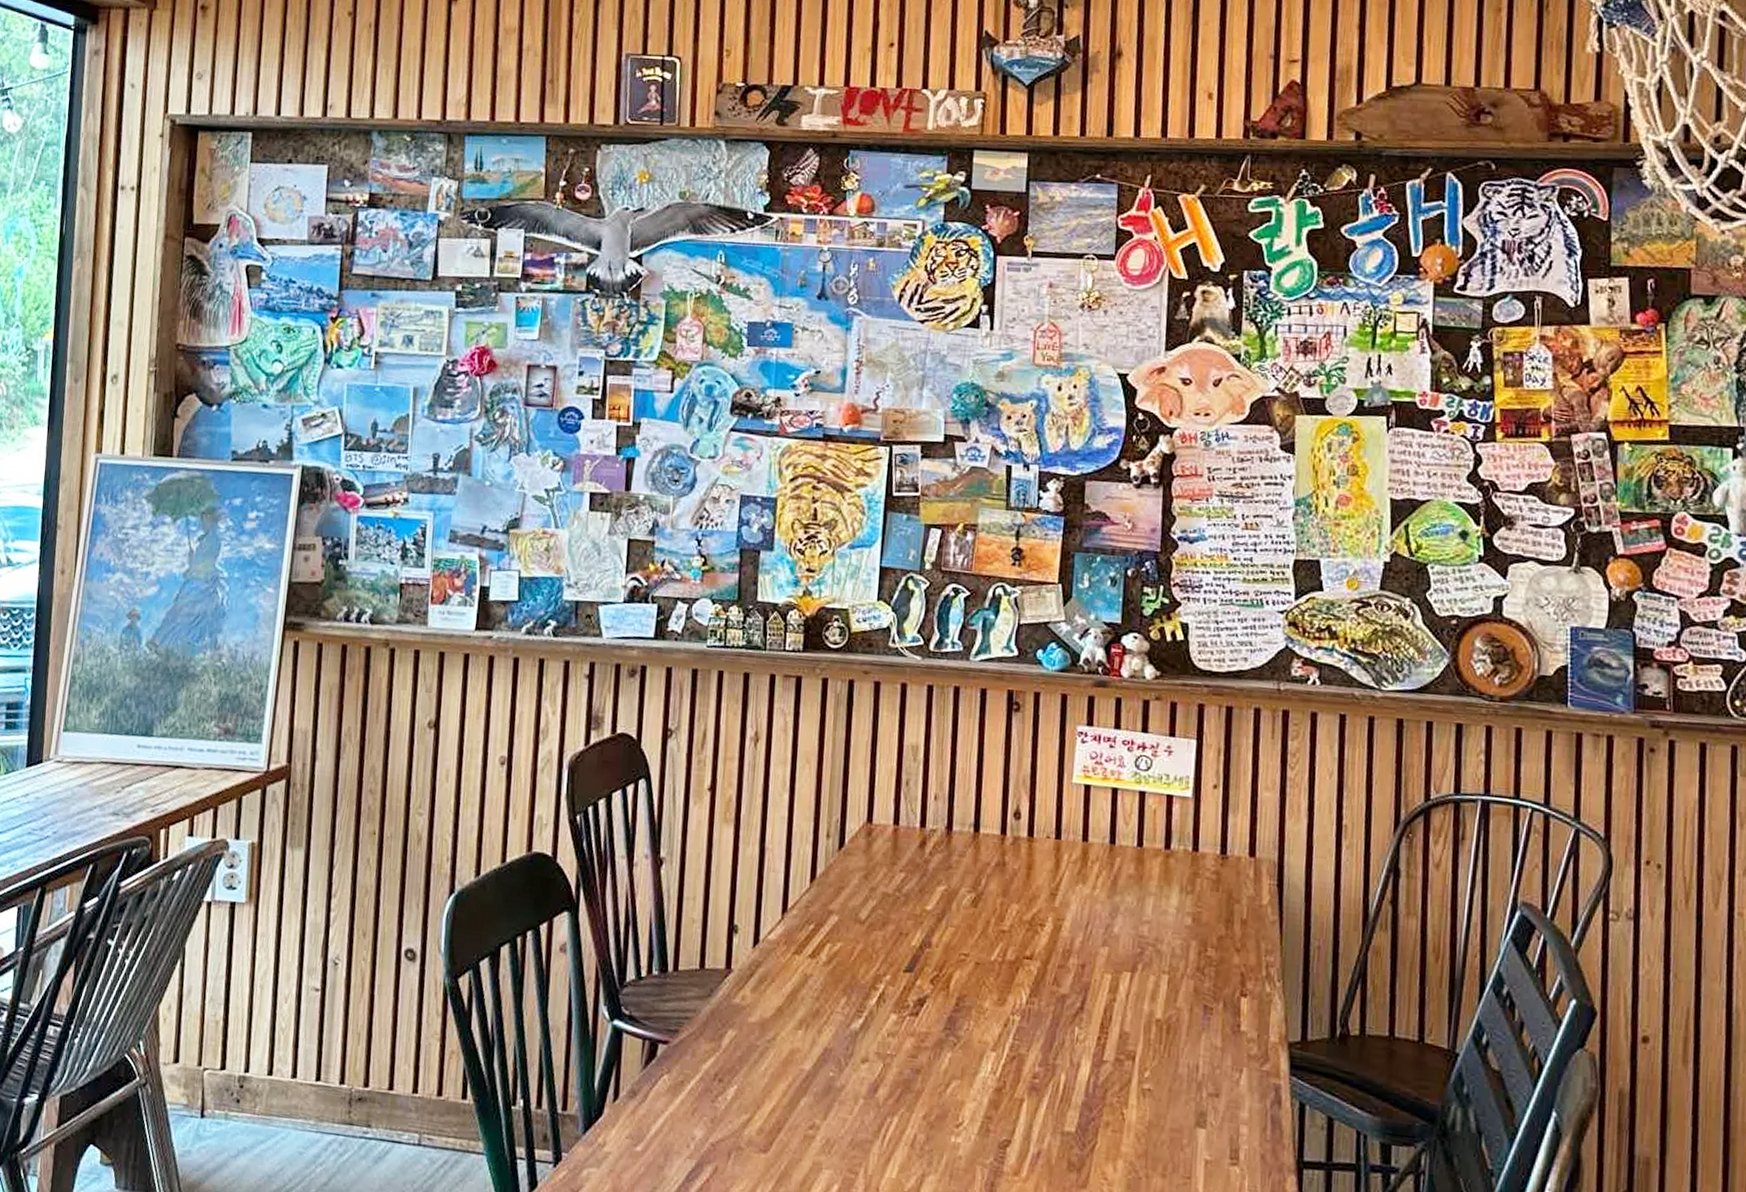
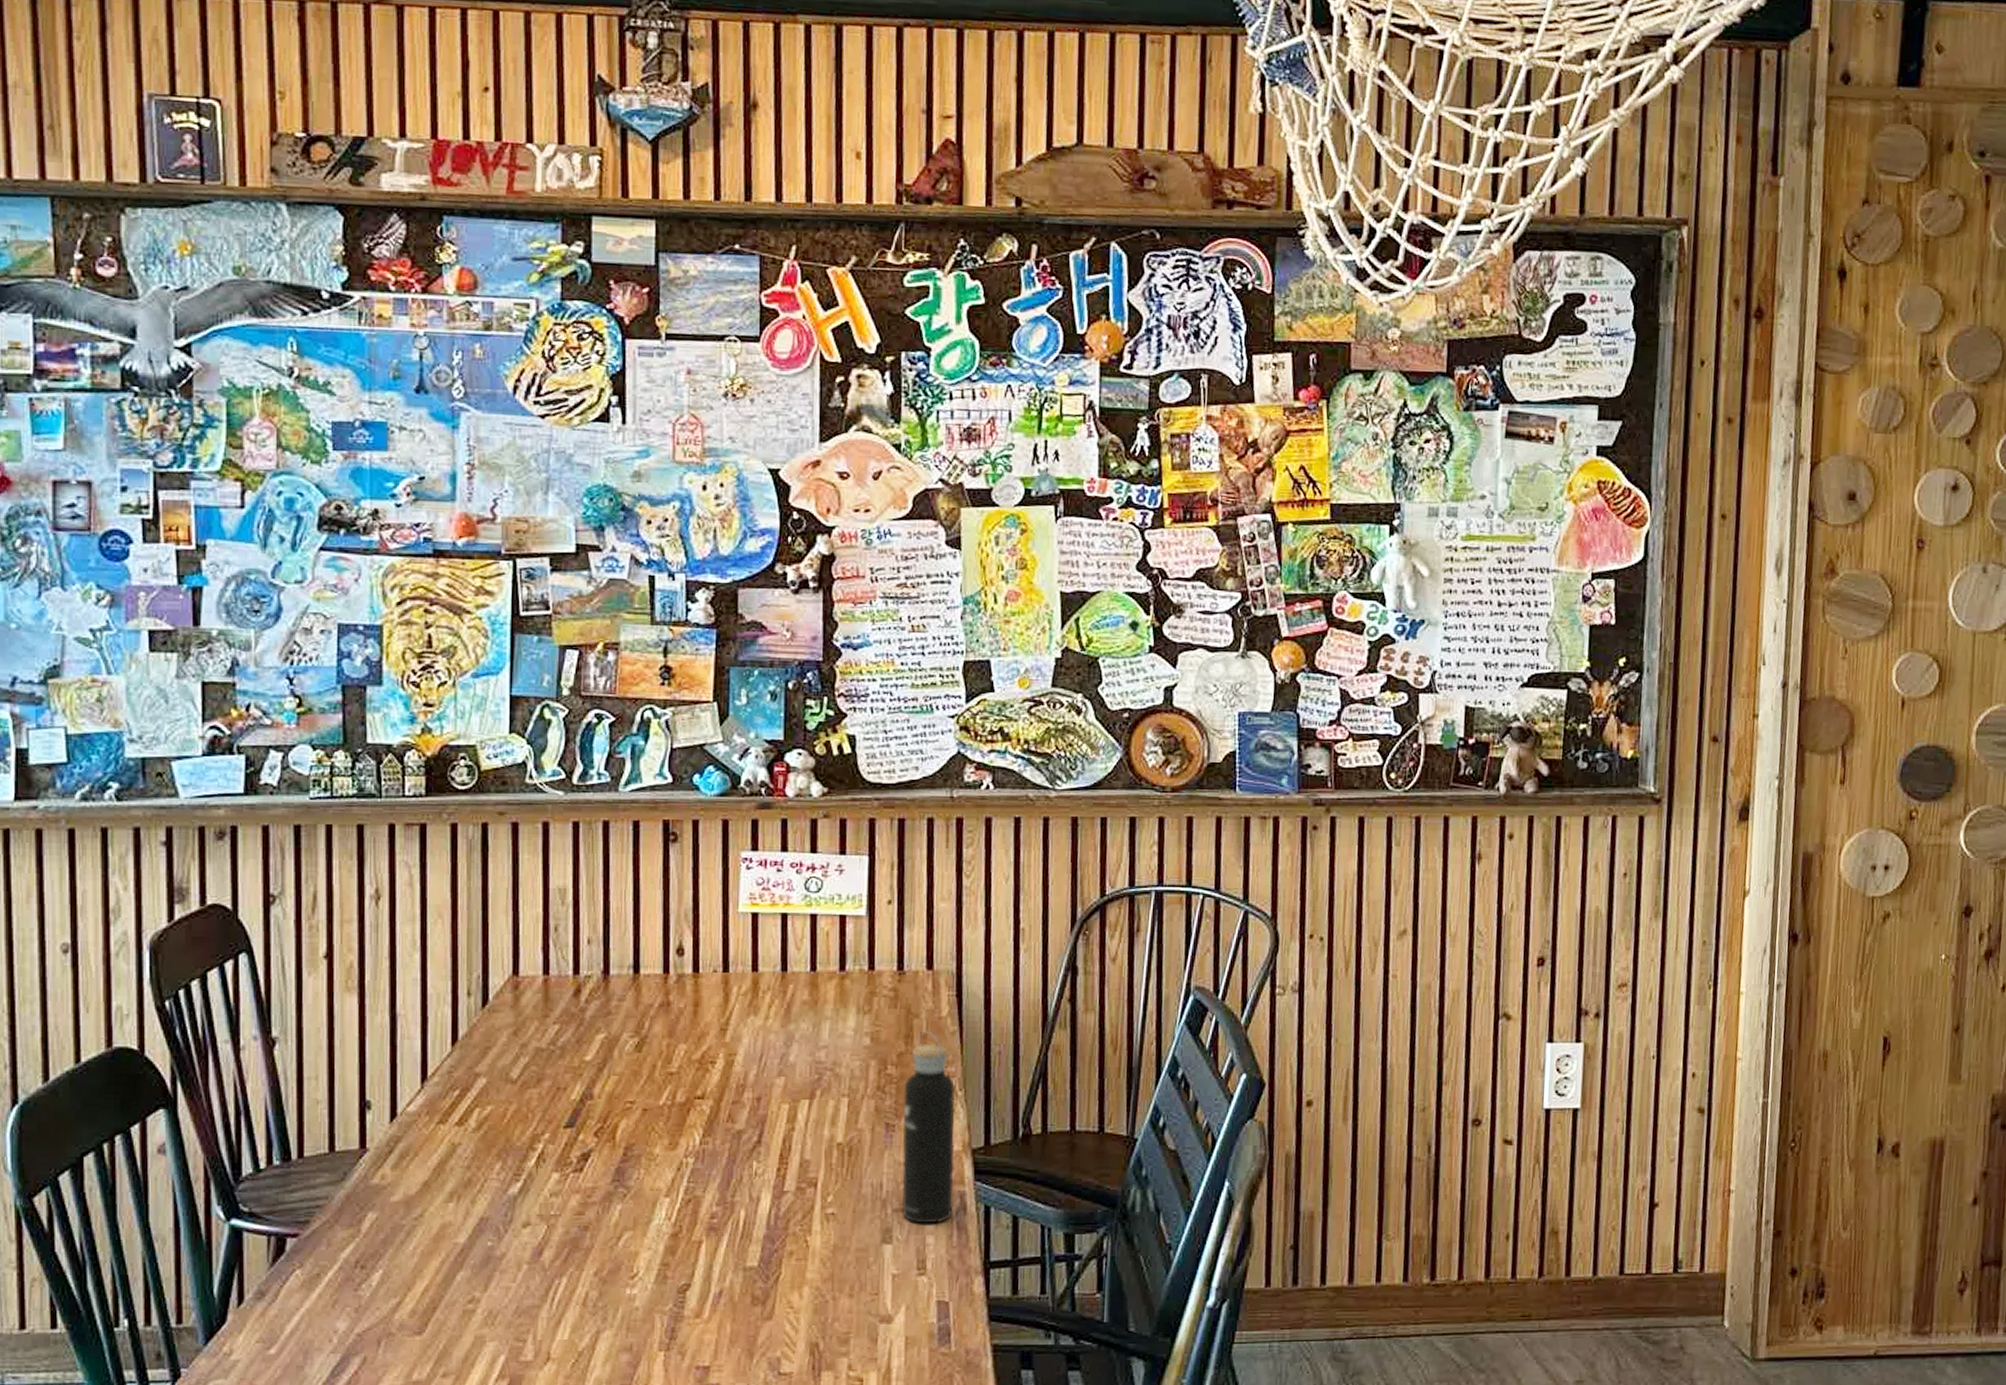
water bottle: none [1217,917,1273,1114] -> present [902,1031,955,1224]

